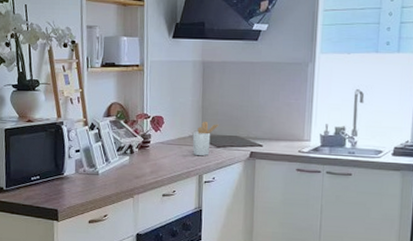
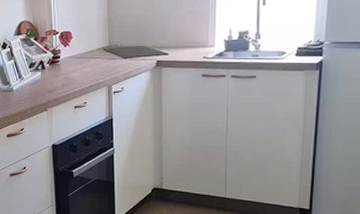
utensil holder: present [192,121,220,156] -> none [100,33,126,68]

